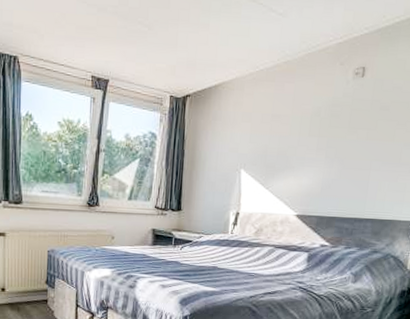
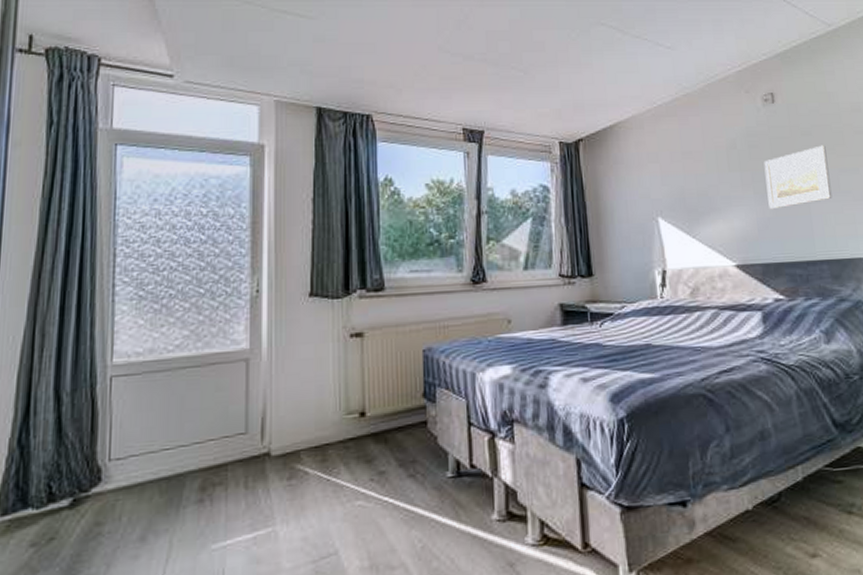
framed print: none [335,120,399,173] -> present [763,145,833,210]

